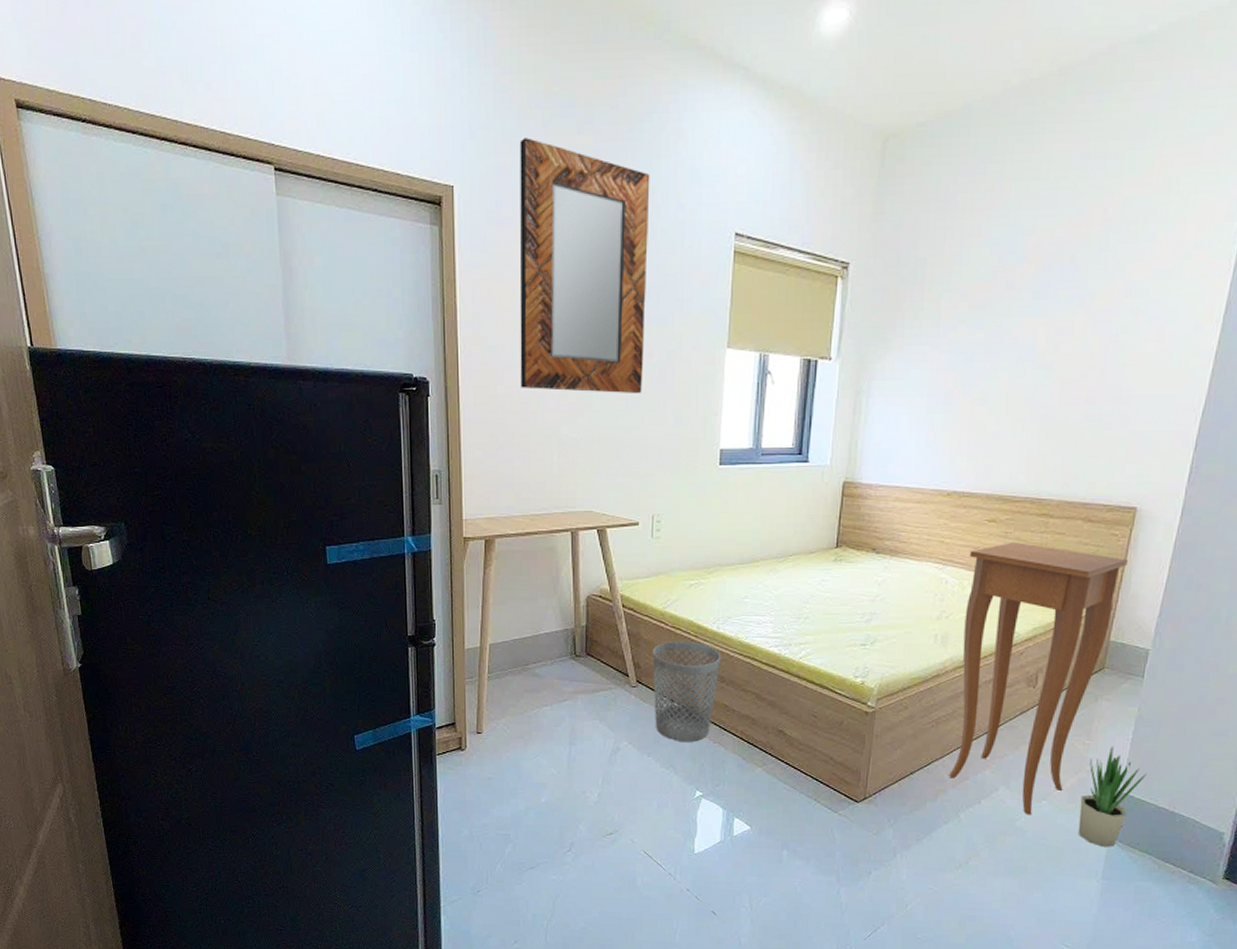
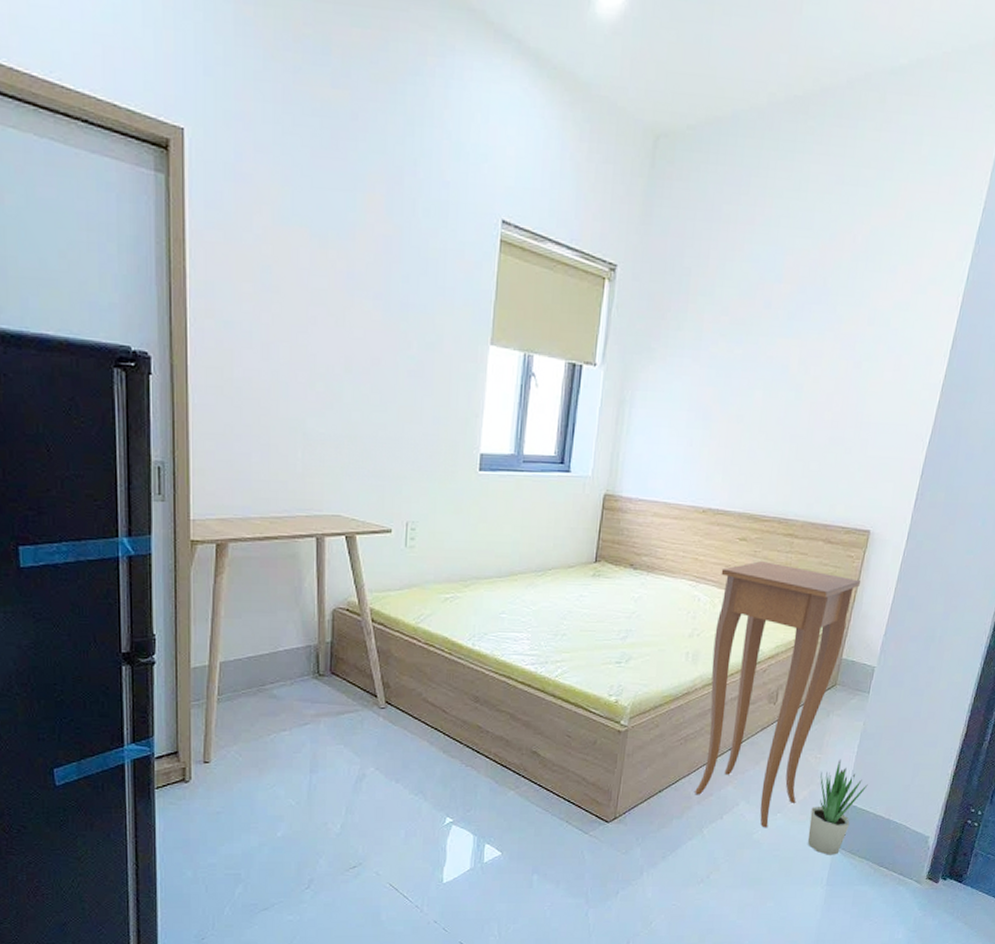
home mirror: present [519,137,650,394] -> none [261,82,413,389]
wastebasket: present [653,640,722,742] -> none [403,658,476,766]

